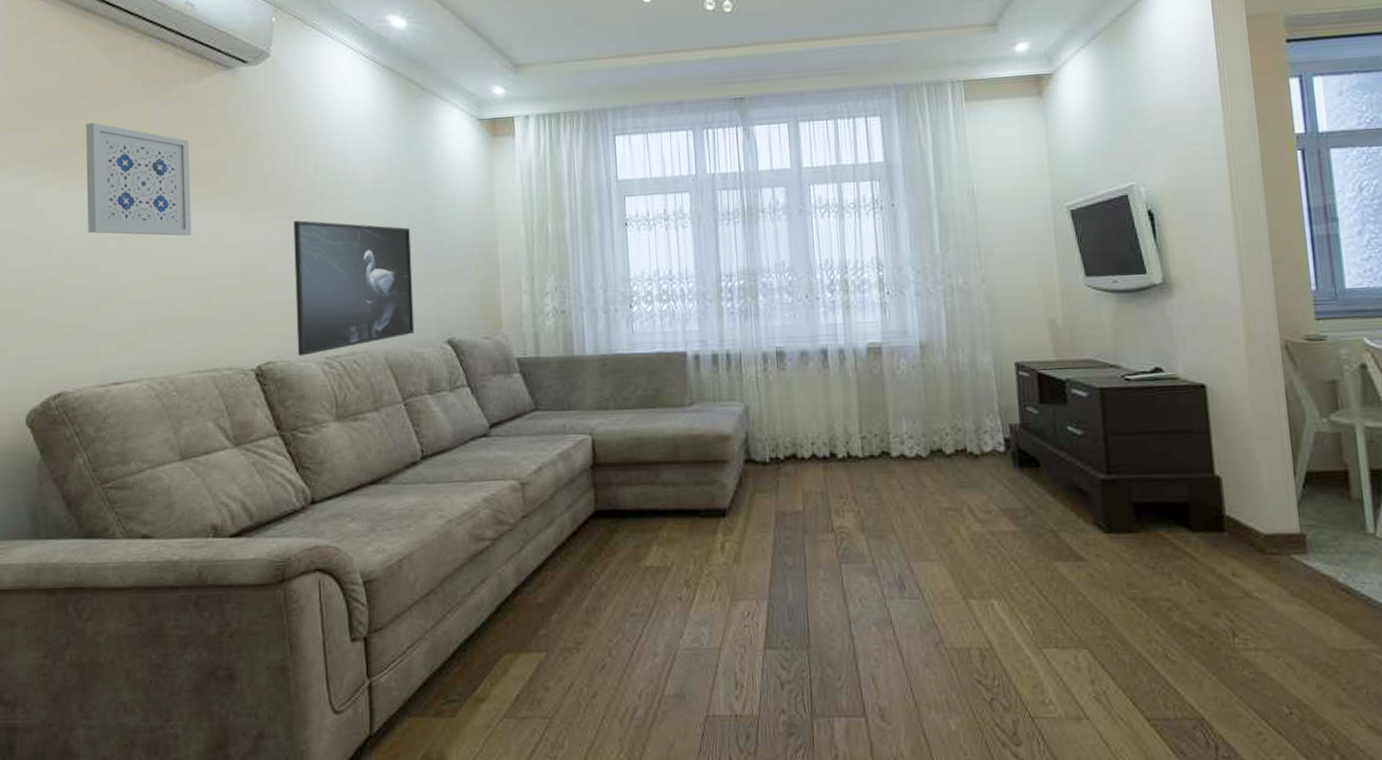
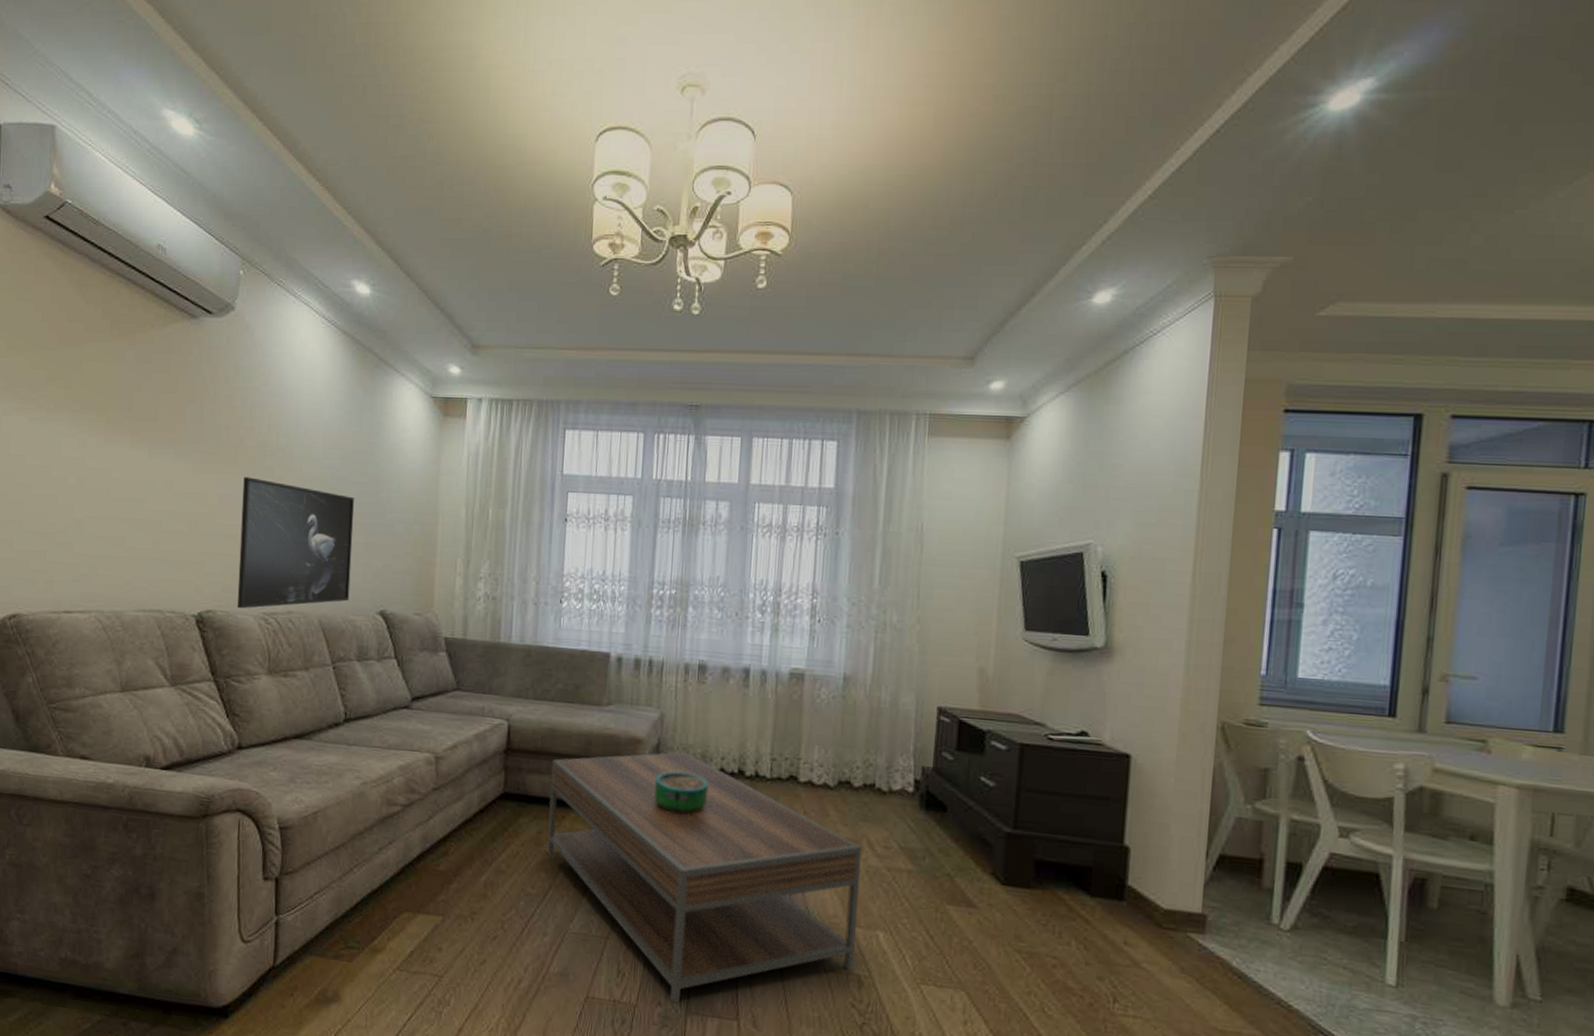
wall art: present [85,122,192,236] -> none [50,357,151,479]
coffee table: none [640,442,973,708] -> present [547,751,862,1003]
decorative bowl: none [748,463,803,507] -> present [654,771,708,814]

